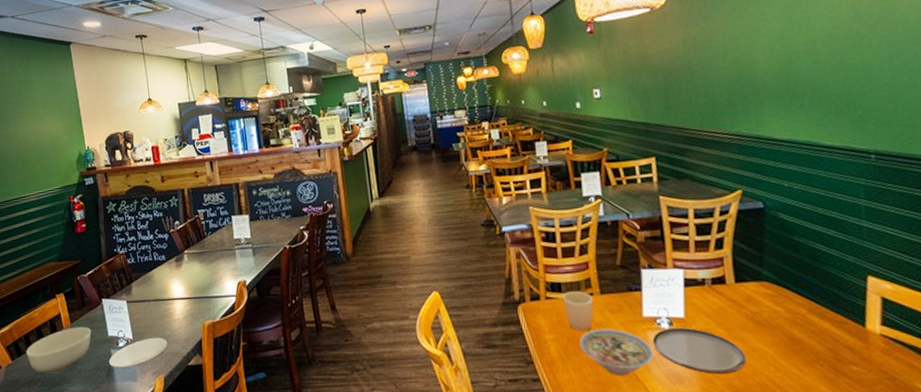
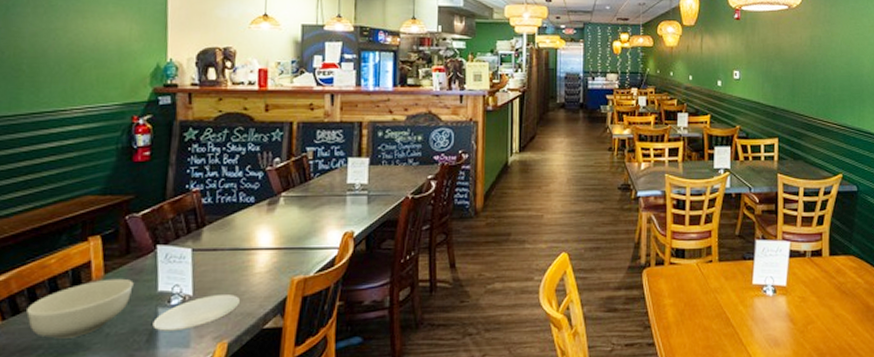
cup: present [562,291,594,331] -> none [685,258,711,297]
soup bowl: present [579,328,654,377] -> none [695,294,758,341]
plate: present [652,327,747,374] -> none [758,294,831,338]

